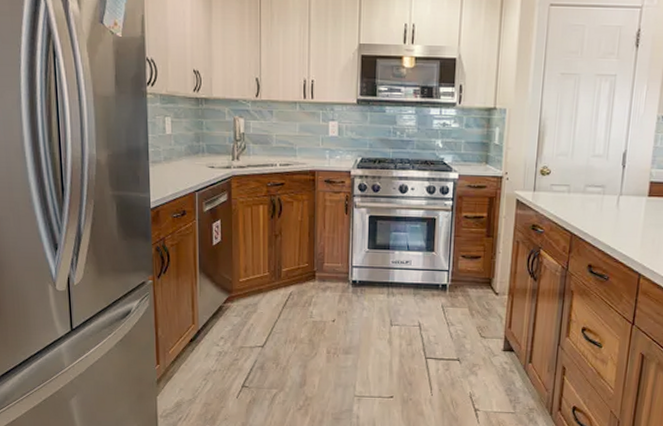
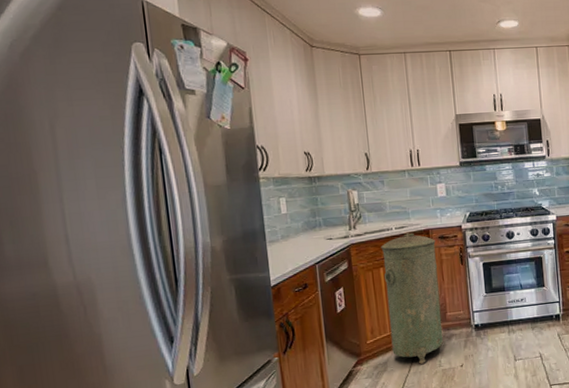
trash can: none [263,172,321,312] -> present [381,233,443,364]

